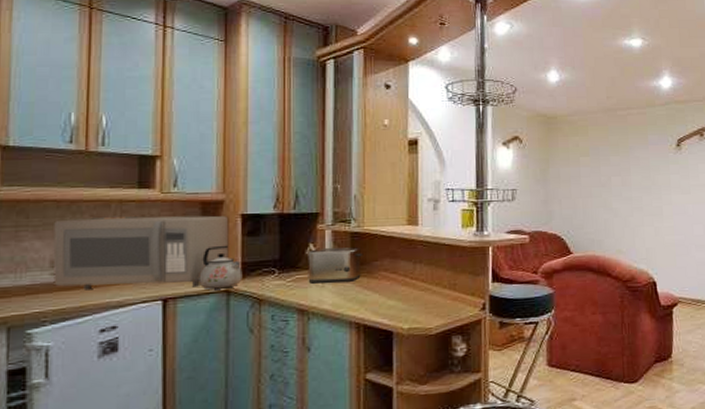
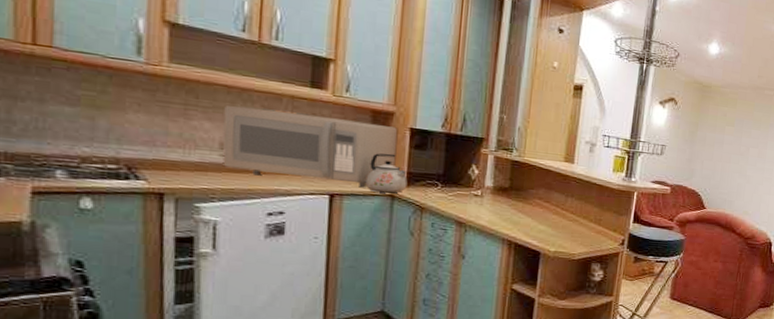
toaster: present [308,247,364,284] -> none [468,169,521,205]

